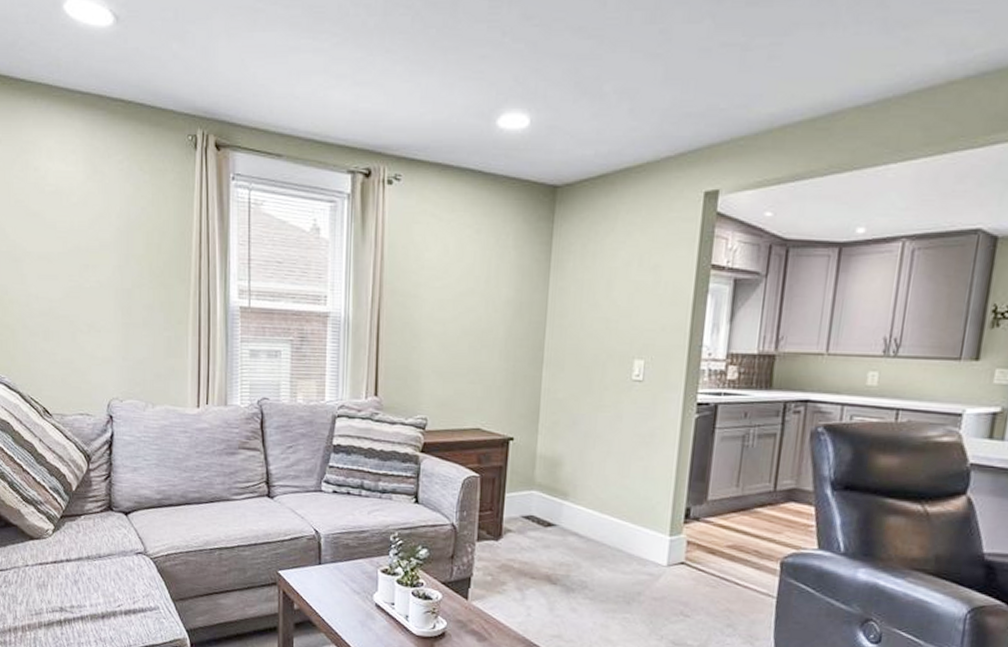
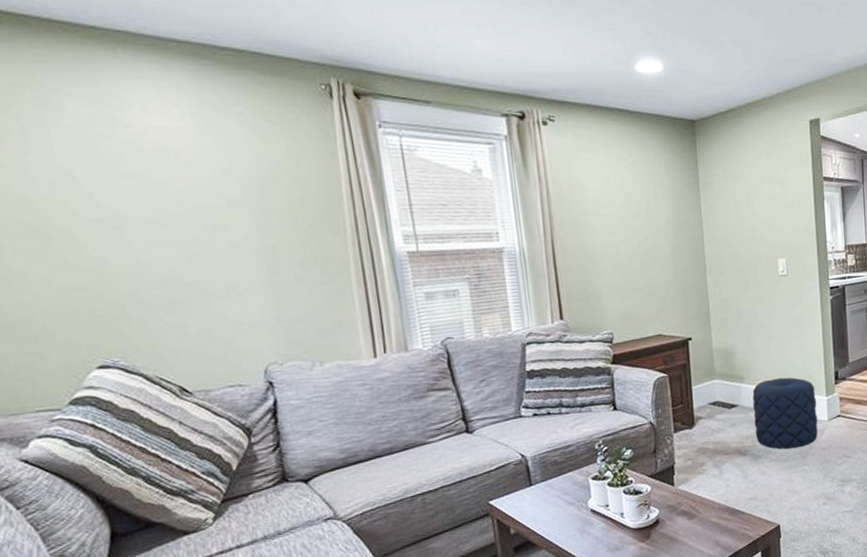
pouf: none [571,501,657,590] -> present [752,377,818,449]

